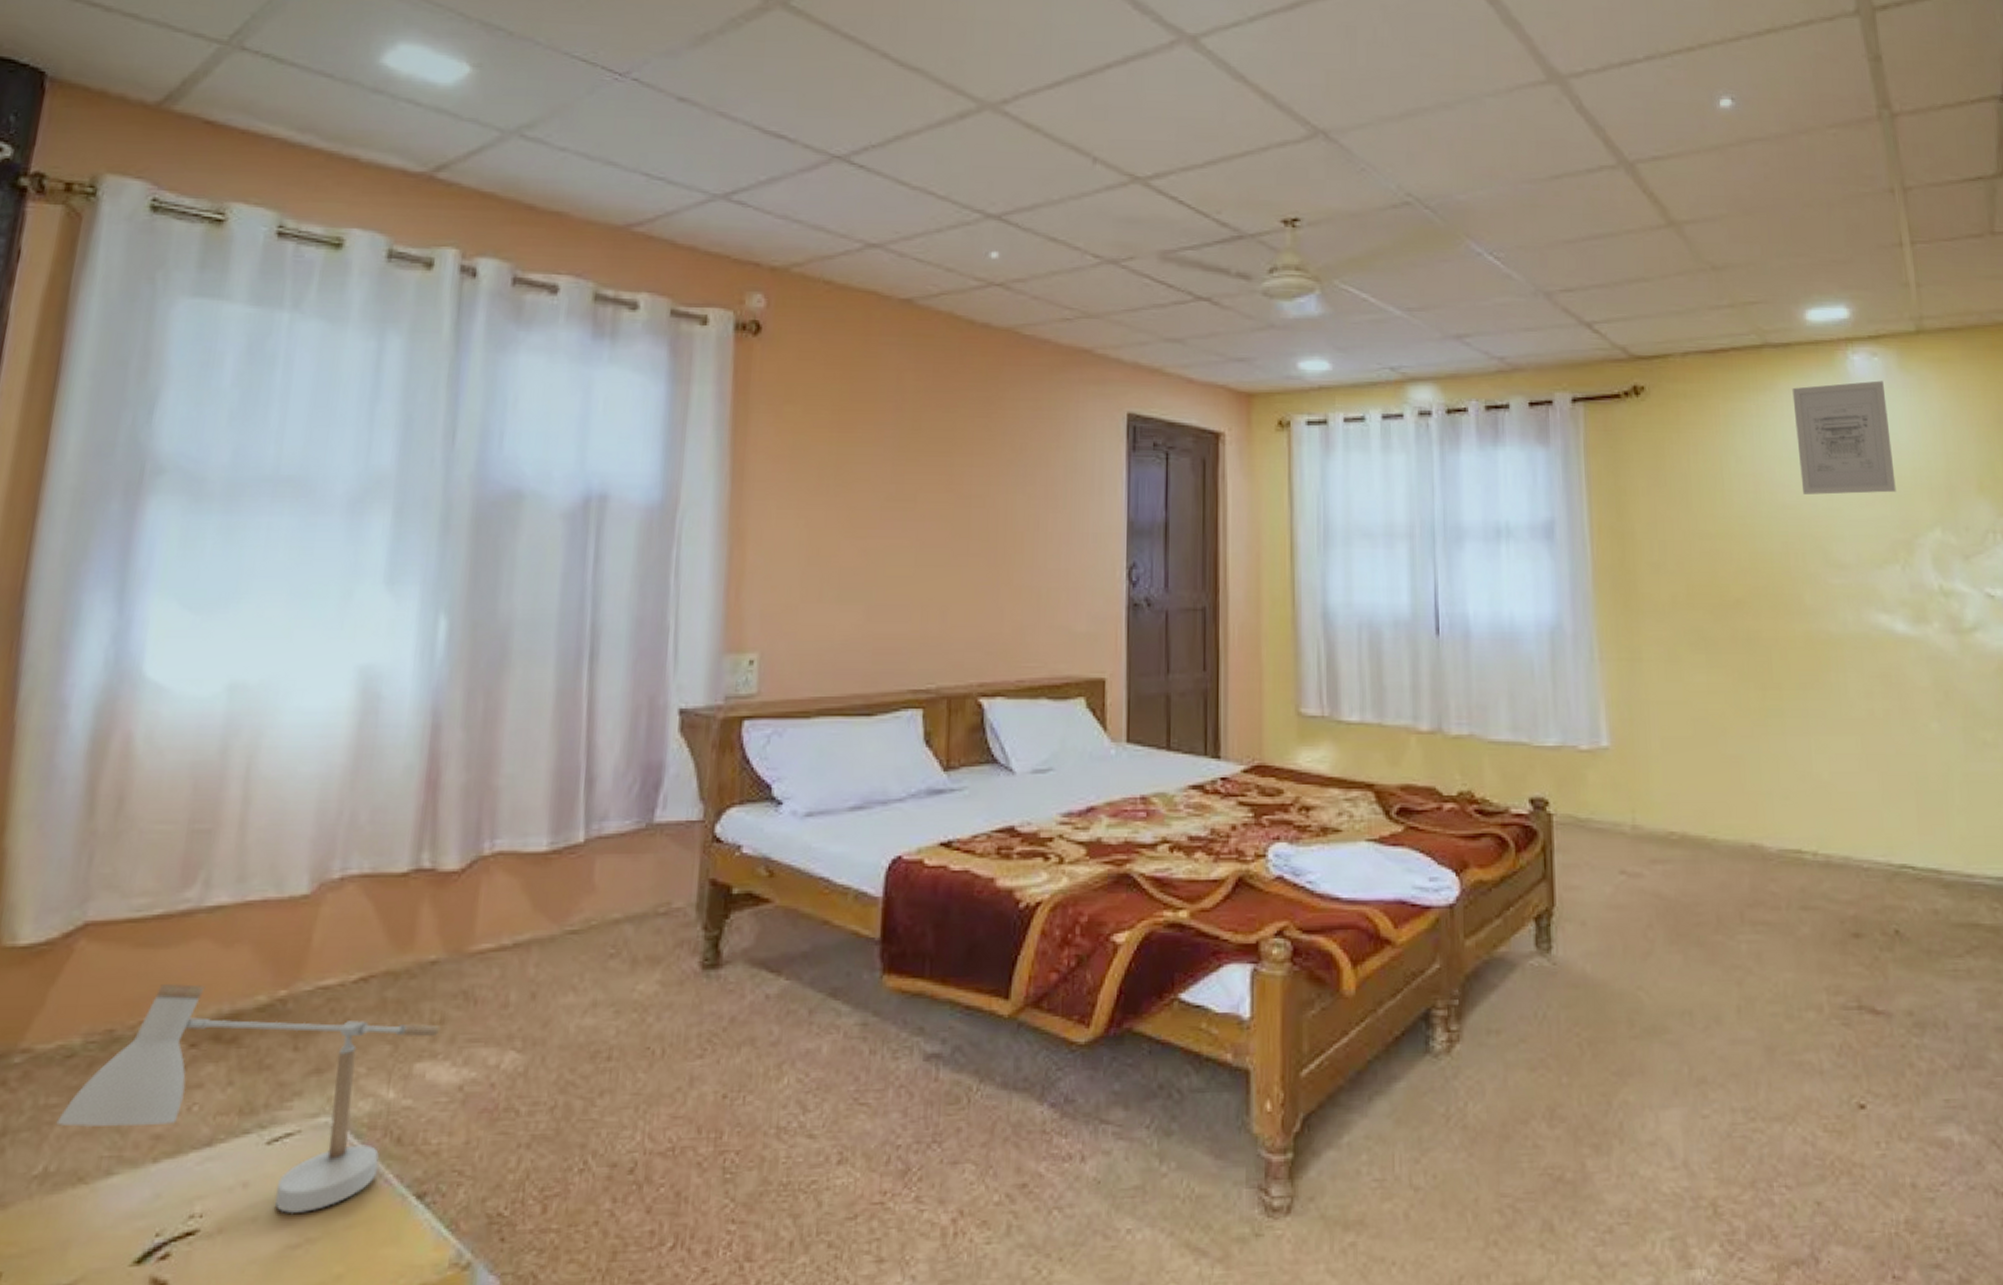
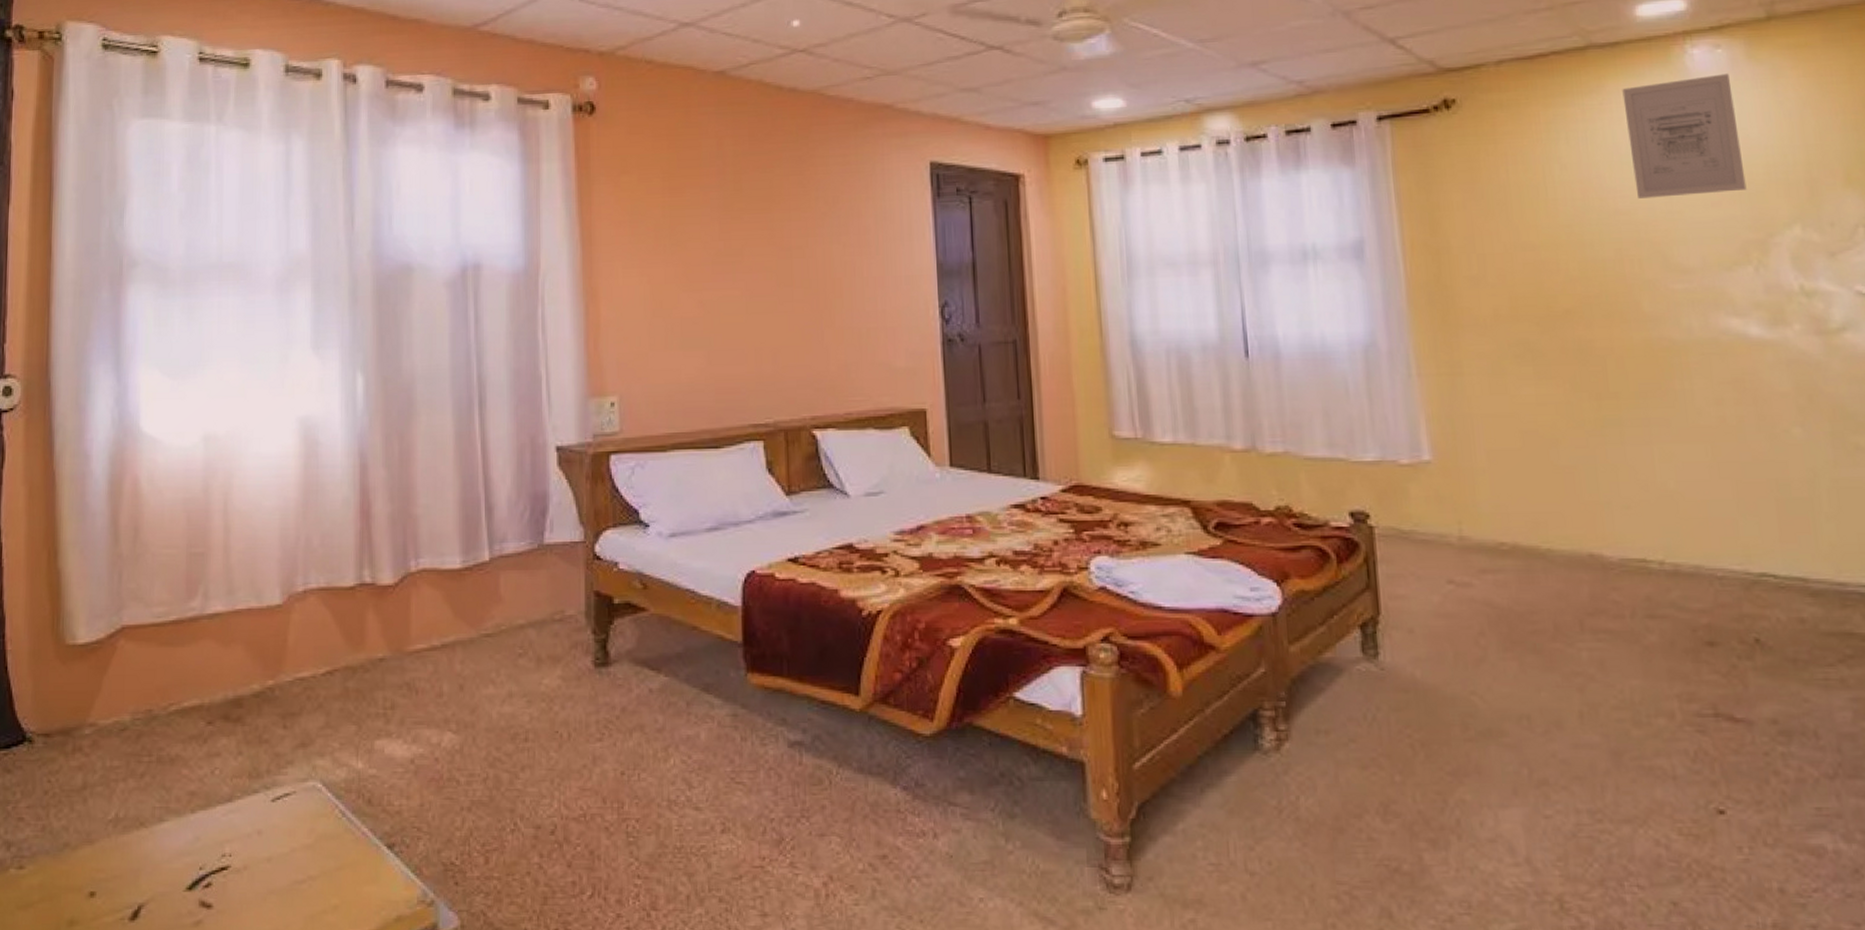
desk lamp: present [56,984,441,1215] -> none [120,675,392,857]

